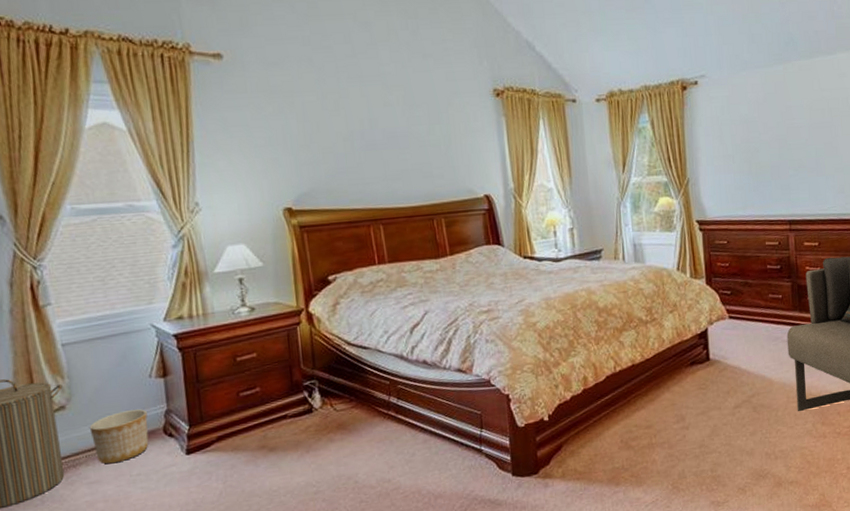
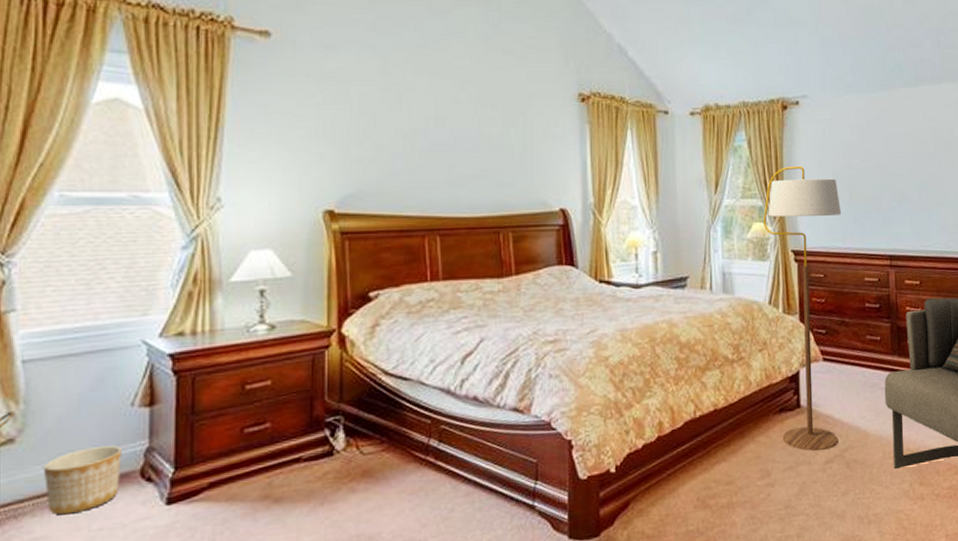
floor lamp: none [668,142,745,398] -> present [763,166,842,451]

